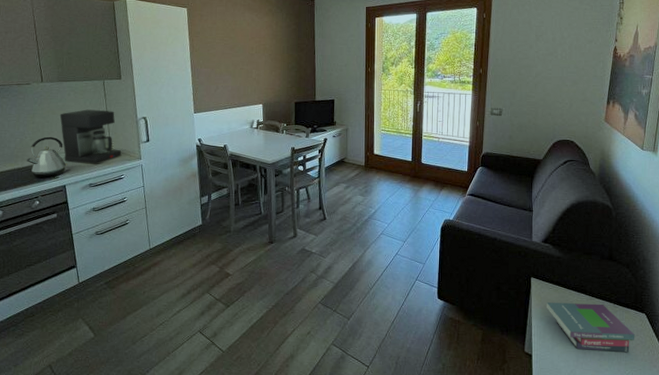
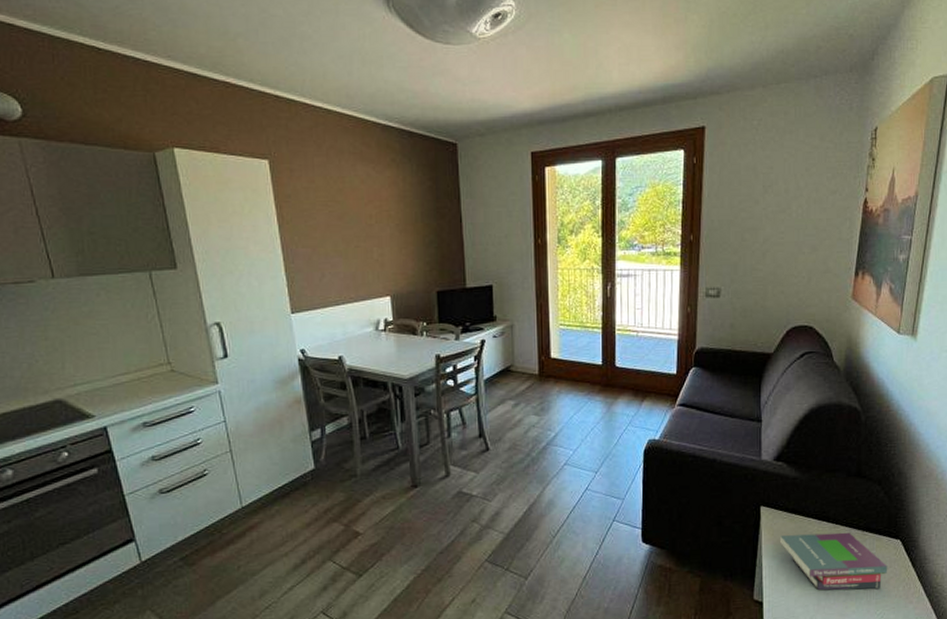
kettle: present [26,136,68,179] -> none [40,357,107,420]
coffee maker: present [59,109,122,164] -> none [86,315,188,395]

